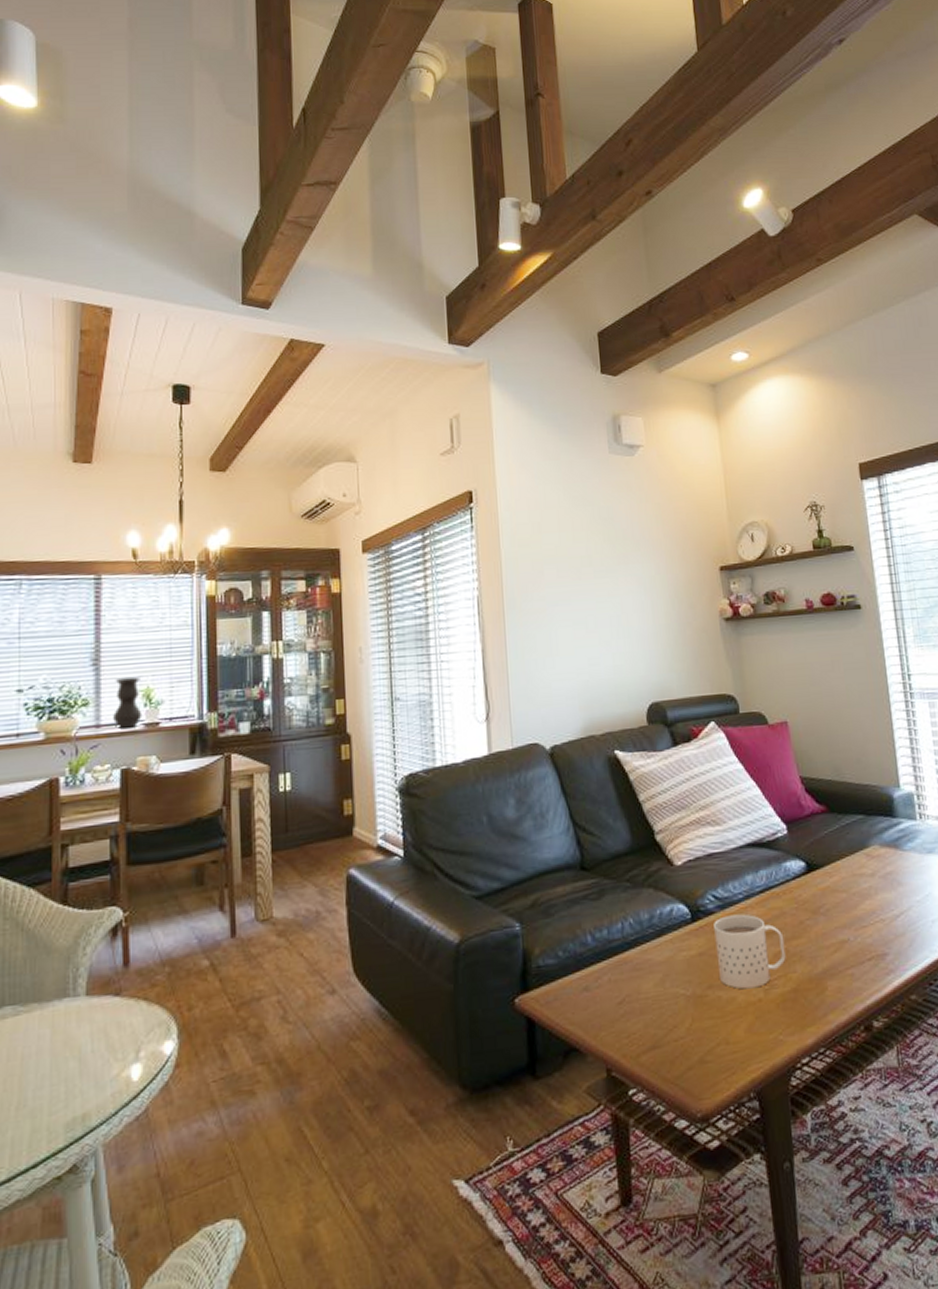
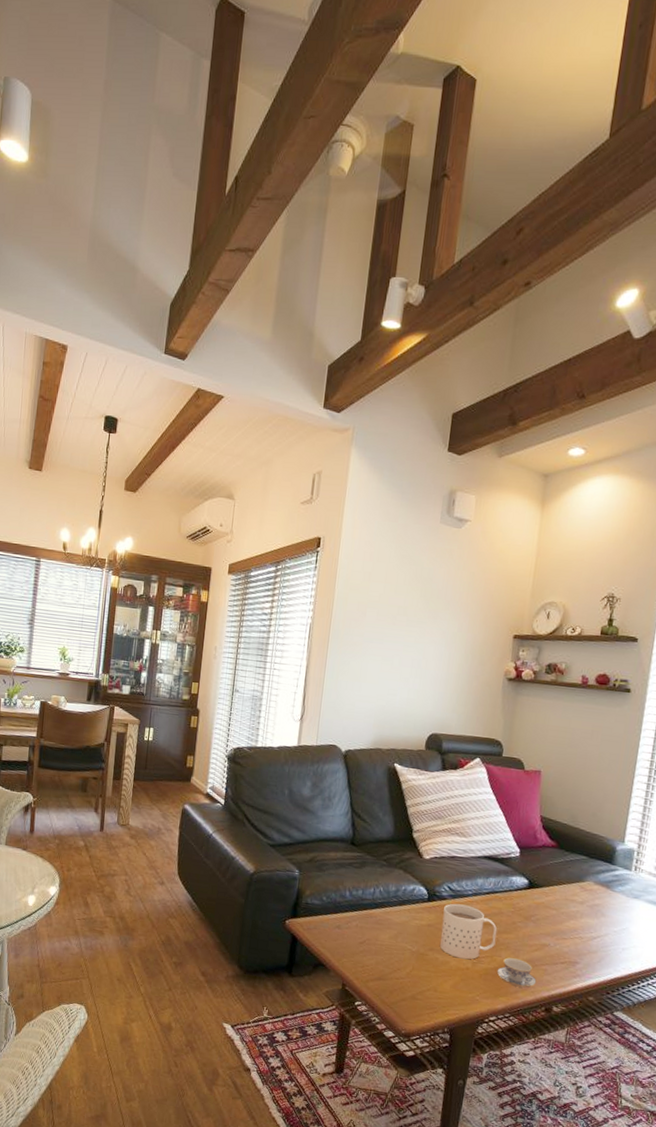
vase: present [113,676,142,730] -> none [39,636,60,674]
teacup: none [795,968,846,1008] -> present [496,957,537,988]

